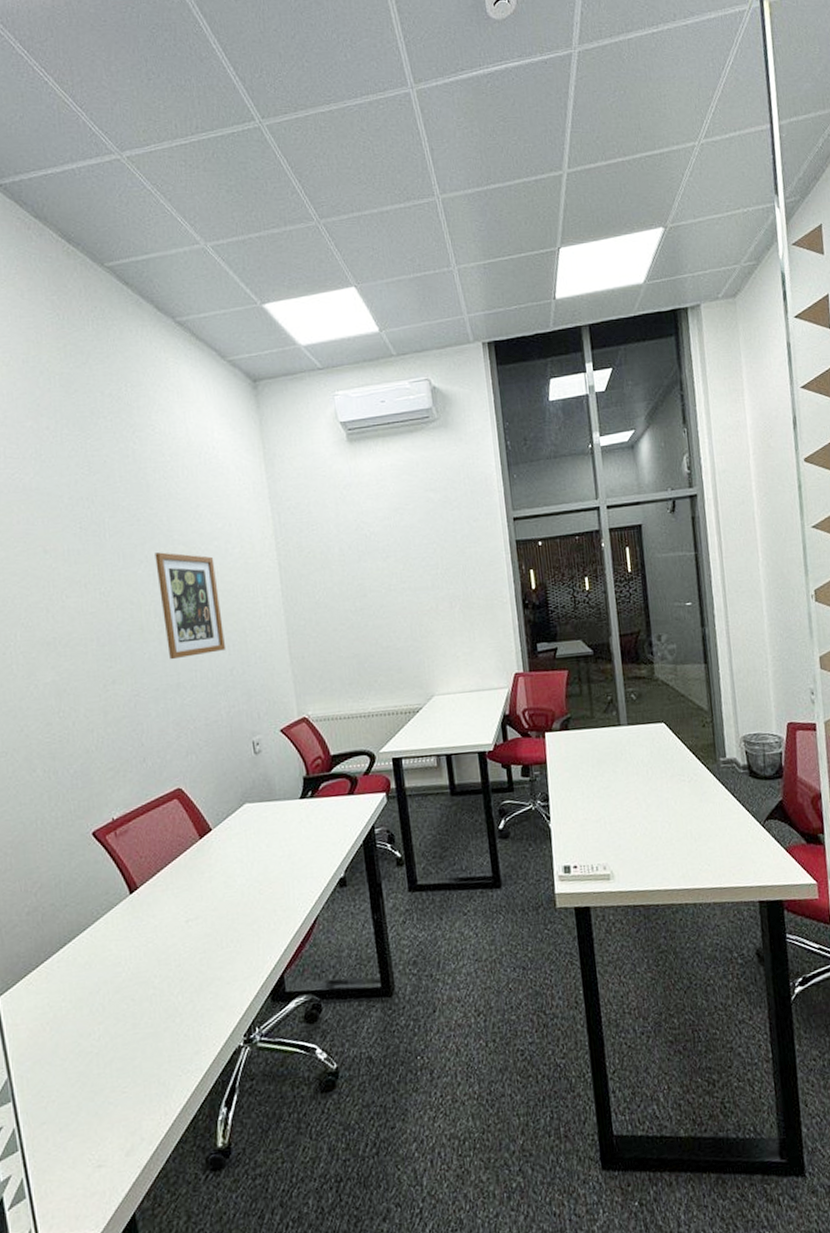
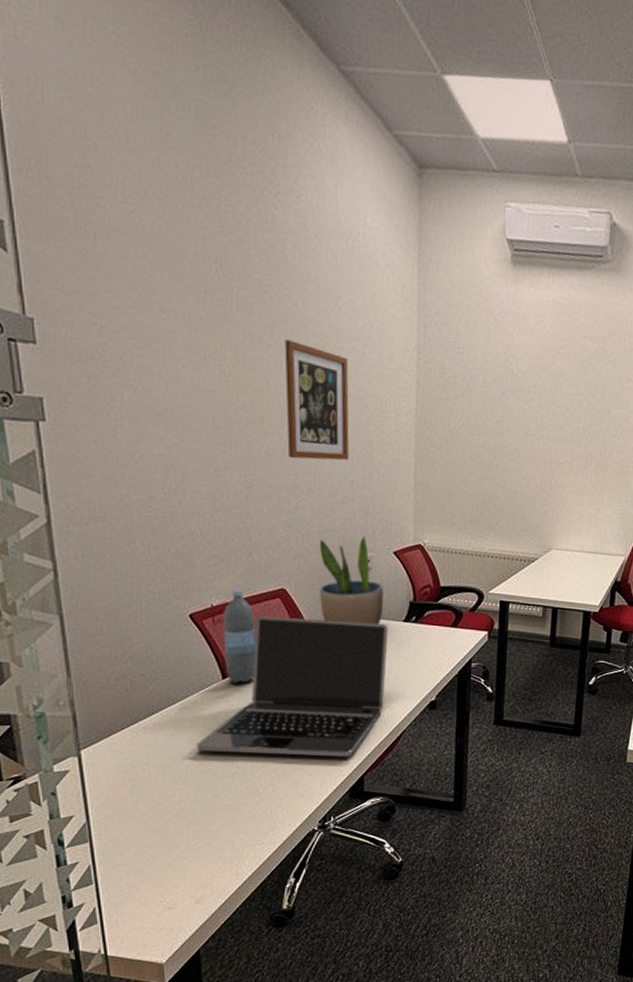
laptop: none [111,804,293,977] -> present [196,616,388,757]
water bottle: none [124,798,161,896] -> present [222,589,256,683]
potted plant: none [207,719,279,814] -> present [319,535,384,624]

